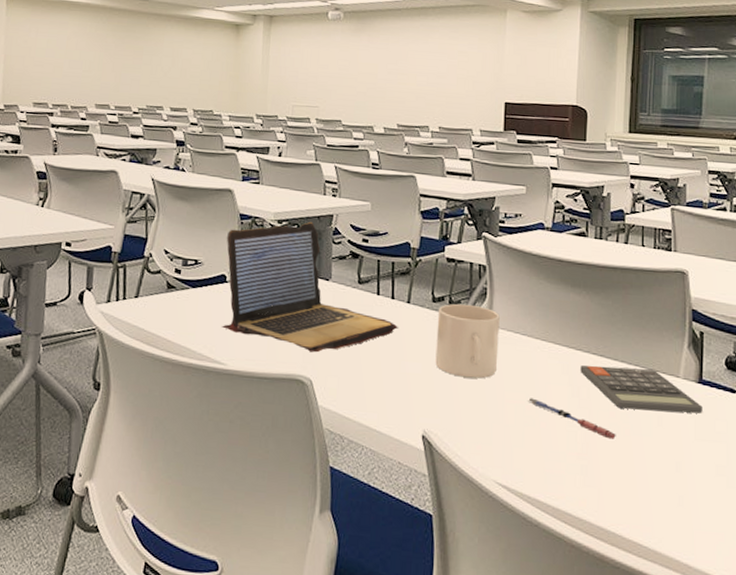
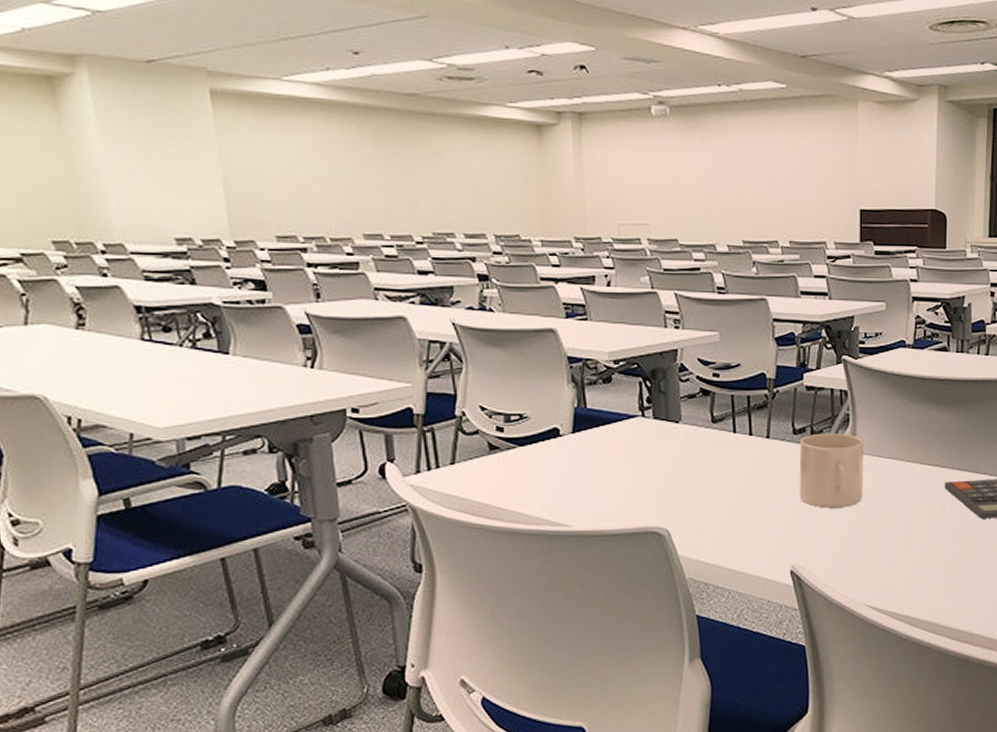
laptop: present [222,221,399,353] -> none [554,359,760,502]
pen: present [528,398,616,439] -> none [895,520,979,549]

